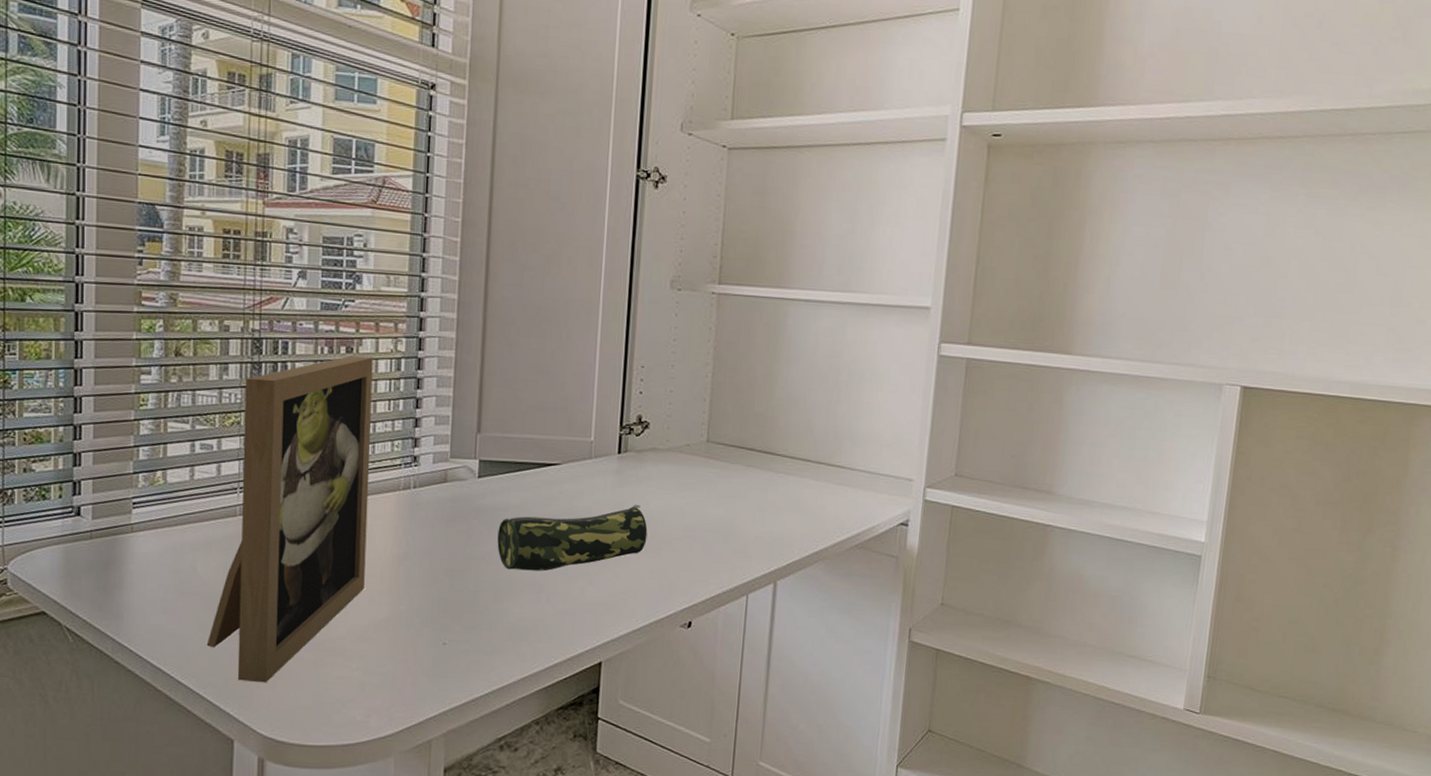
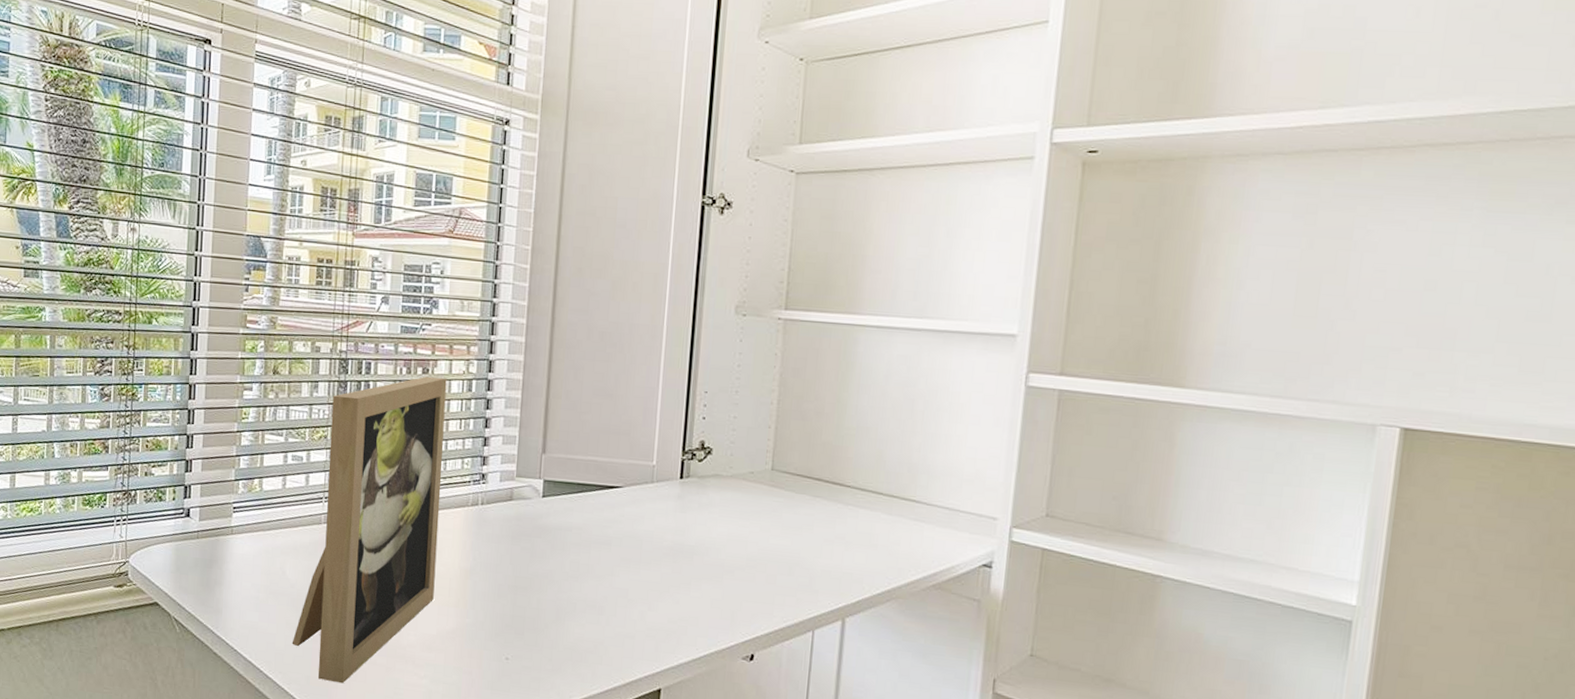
pencil case: present [497,504,648,571] -> none [559,530,710,593]

